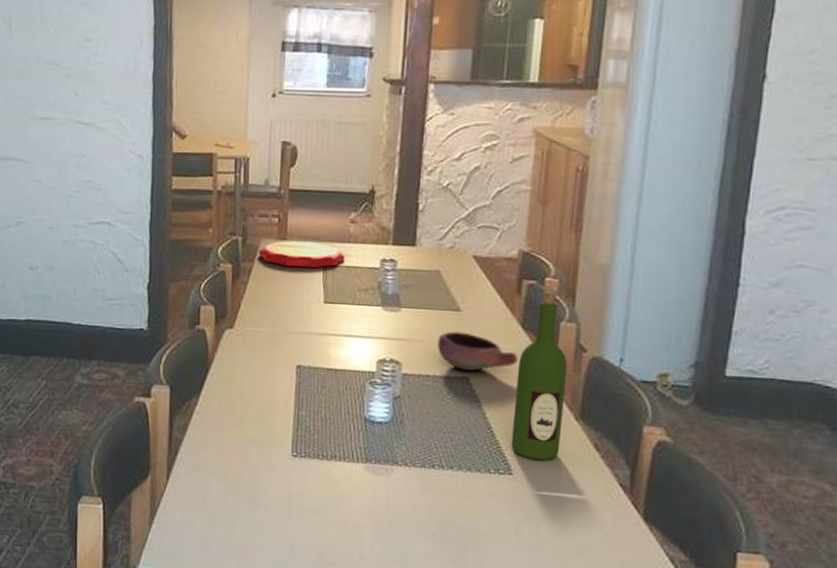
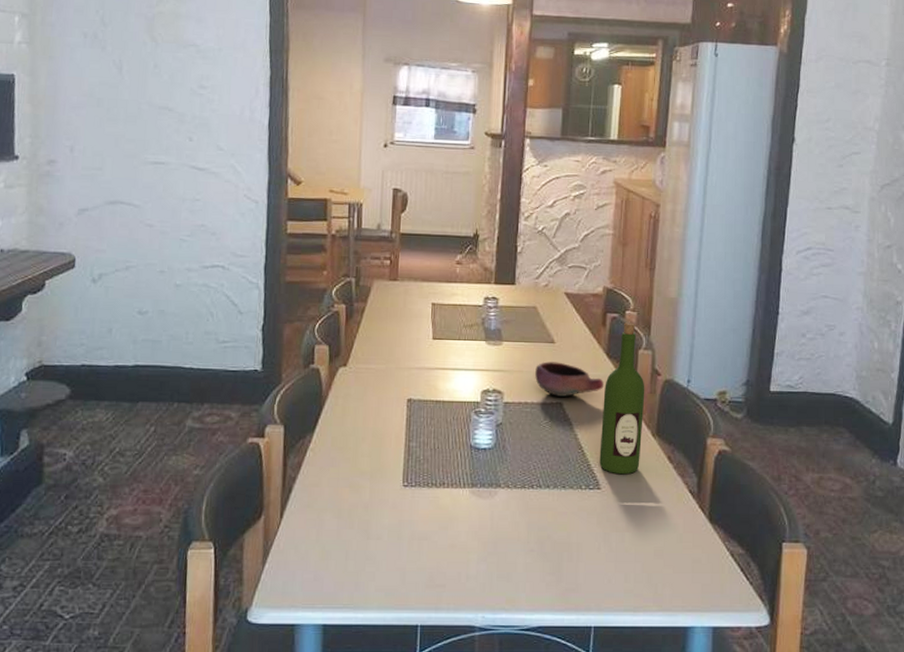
plate: present [259,241,345,269] -> none [371,282,452,307]

